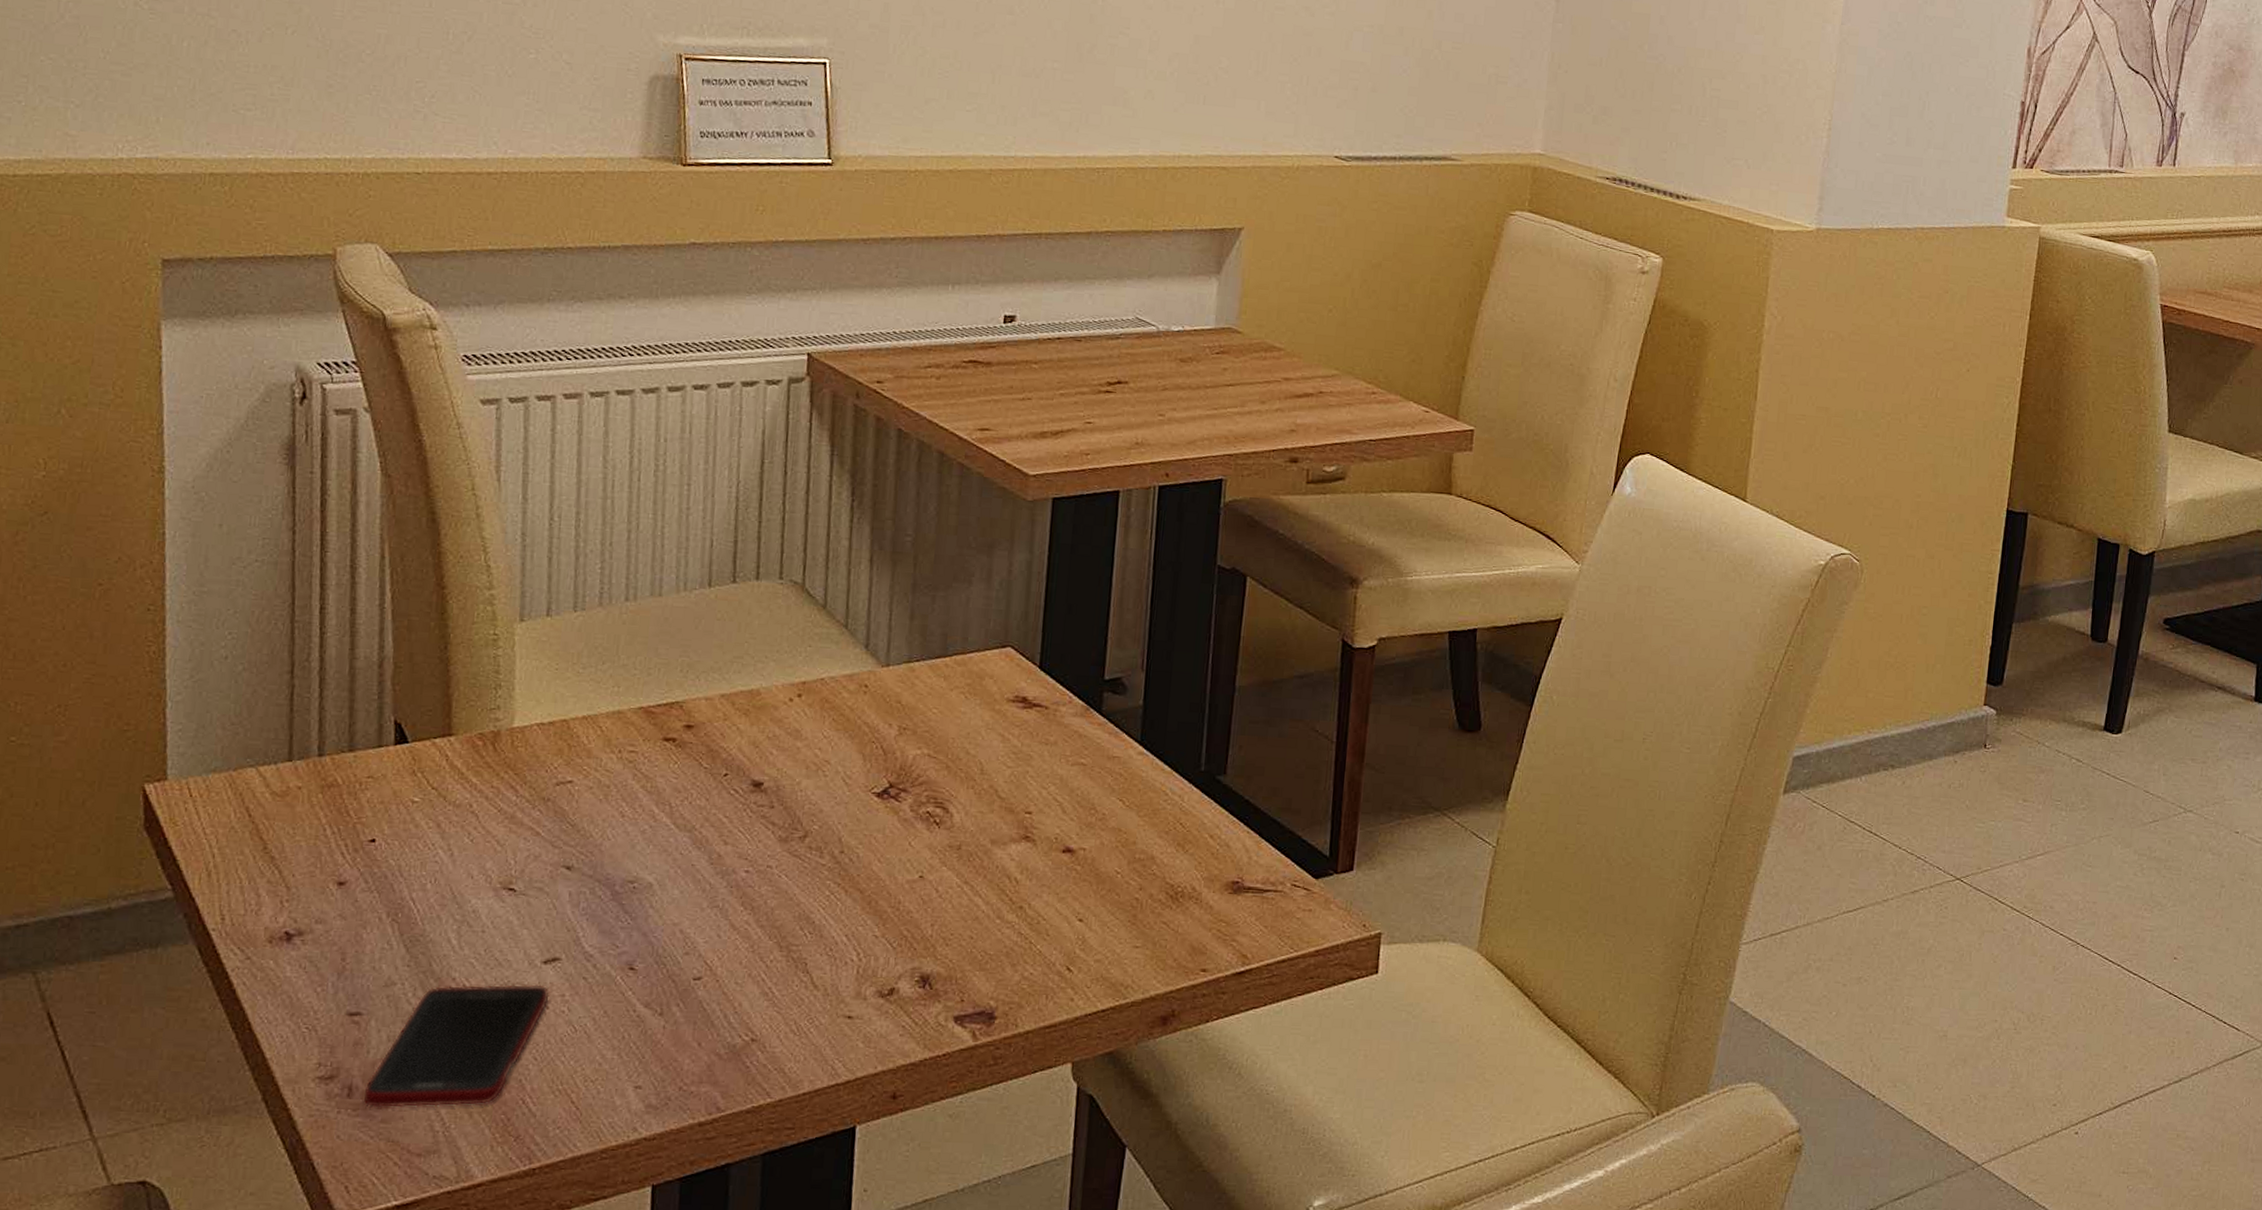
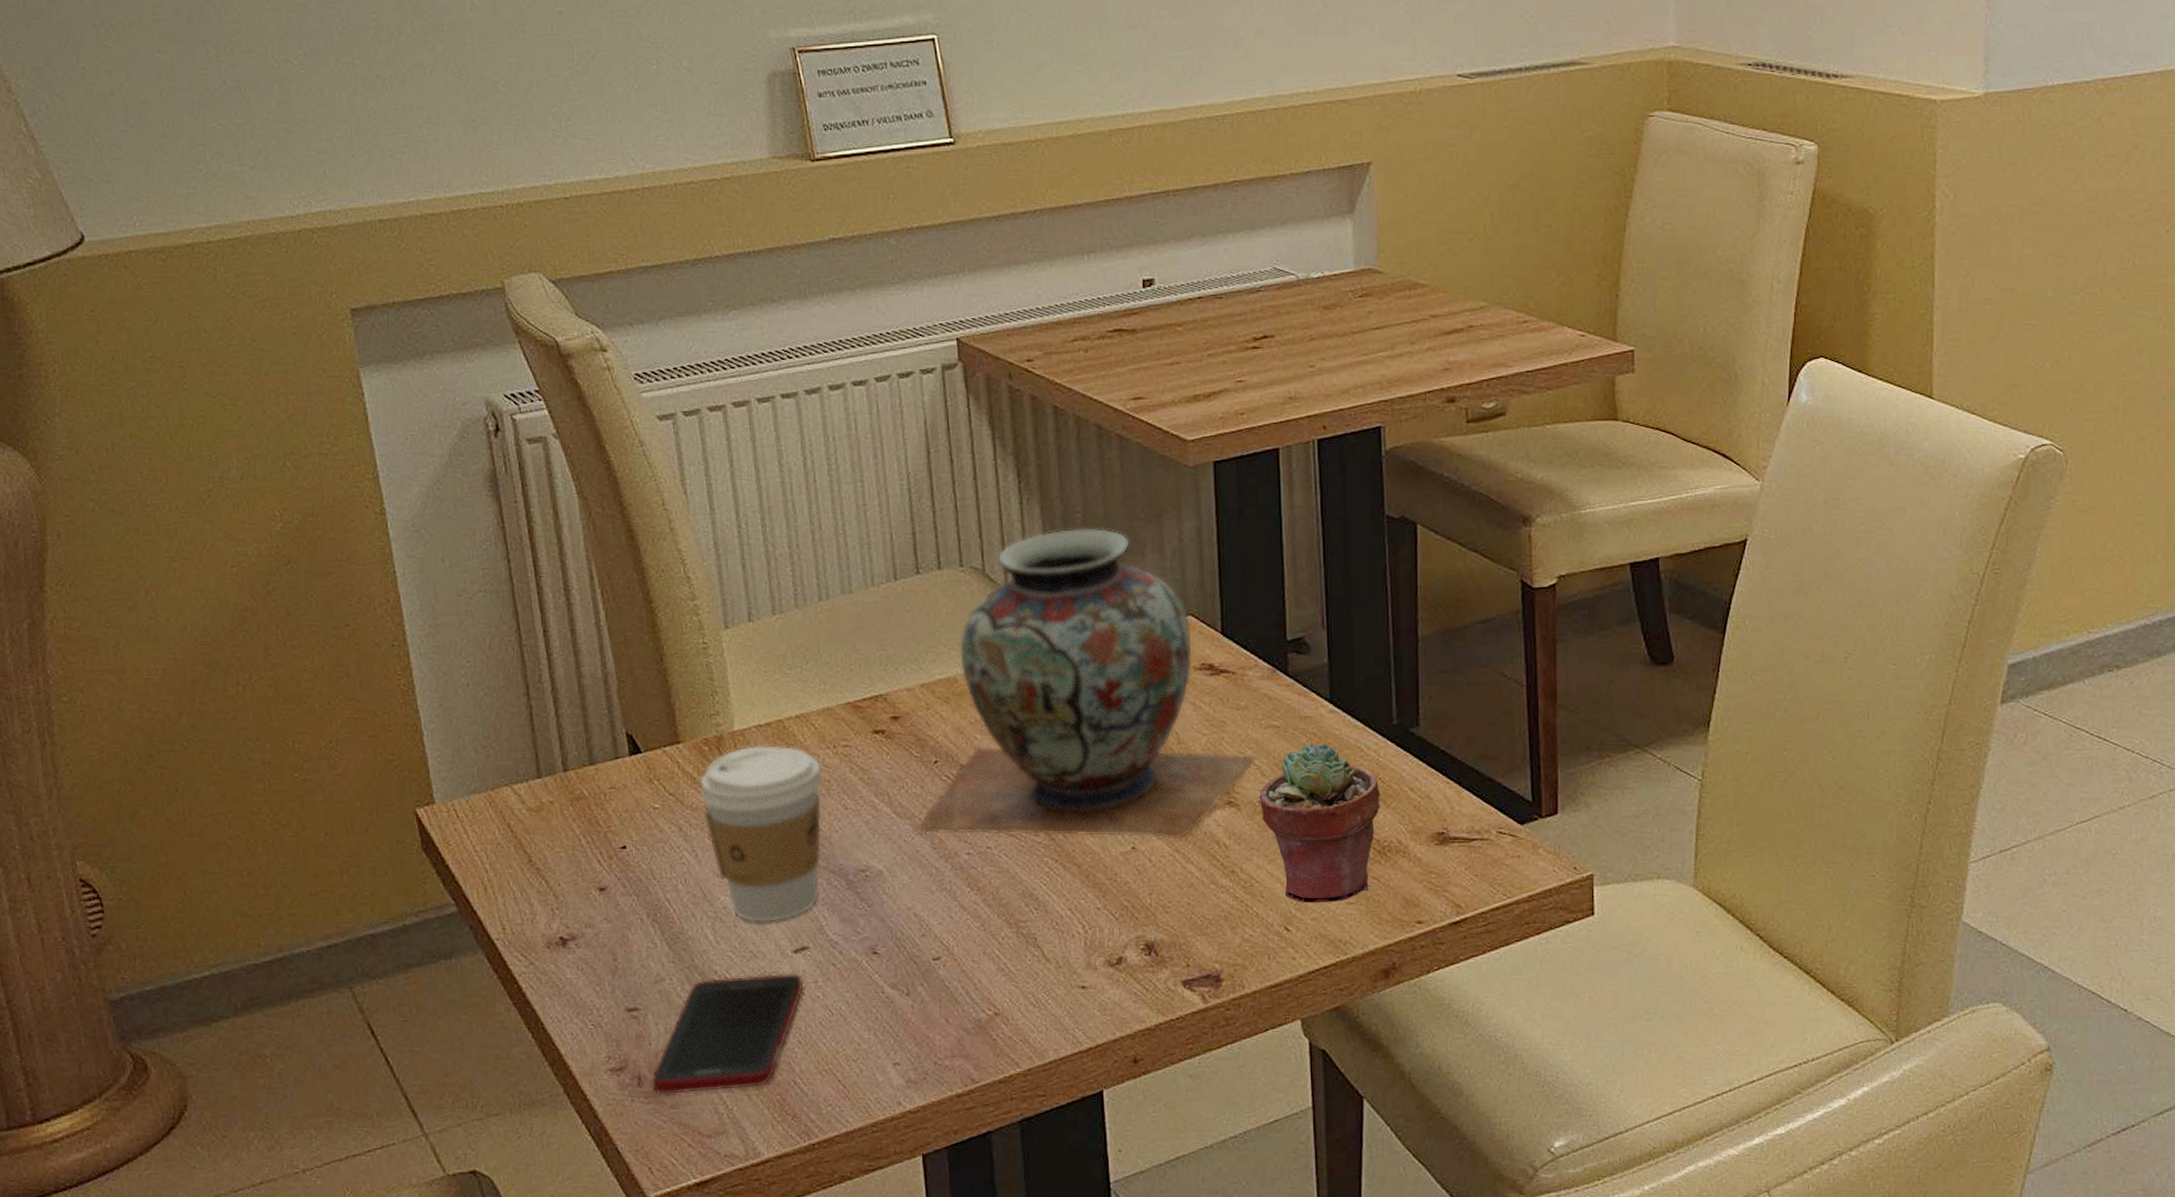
coffee cup: none [466,743,603,930] -> present [699,744,824,923]
decorative vase: none [695,550,1059,872] -> present [916,528,1256,840]
potted succulent: none [1057,784,1180,945] -> present [1259,744,1381,903]

